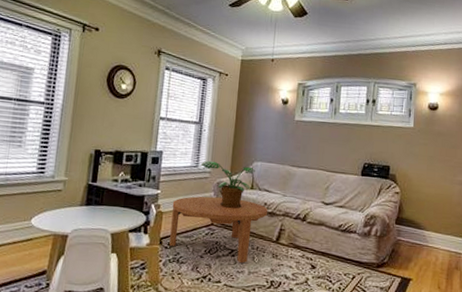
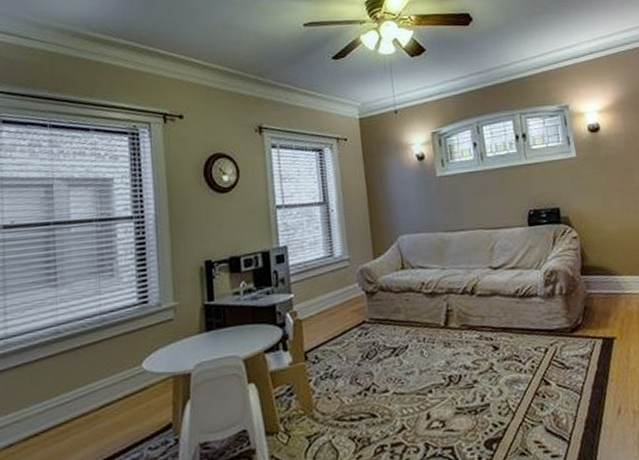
coffee table: present [169,196,268,264] -> none [311,284,428,363]
potted plant: present [200,160,255,209] -> none [335,242,403,299]

